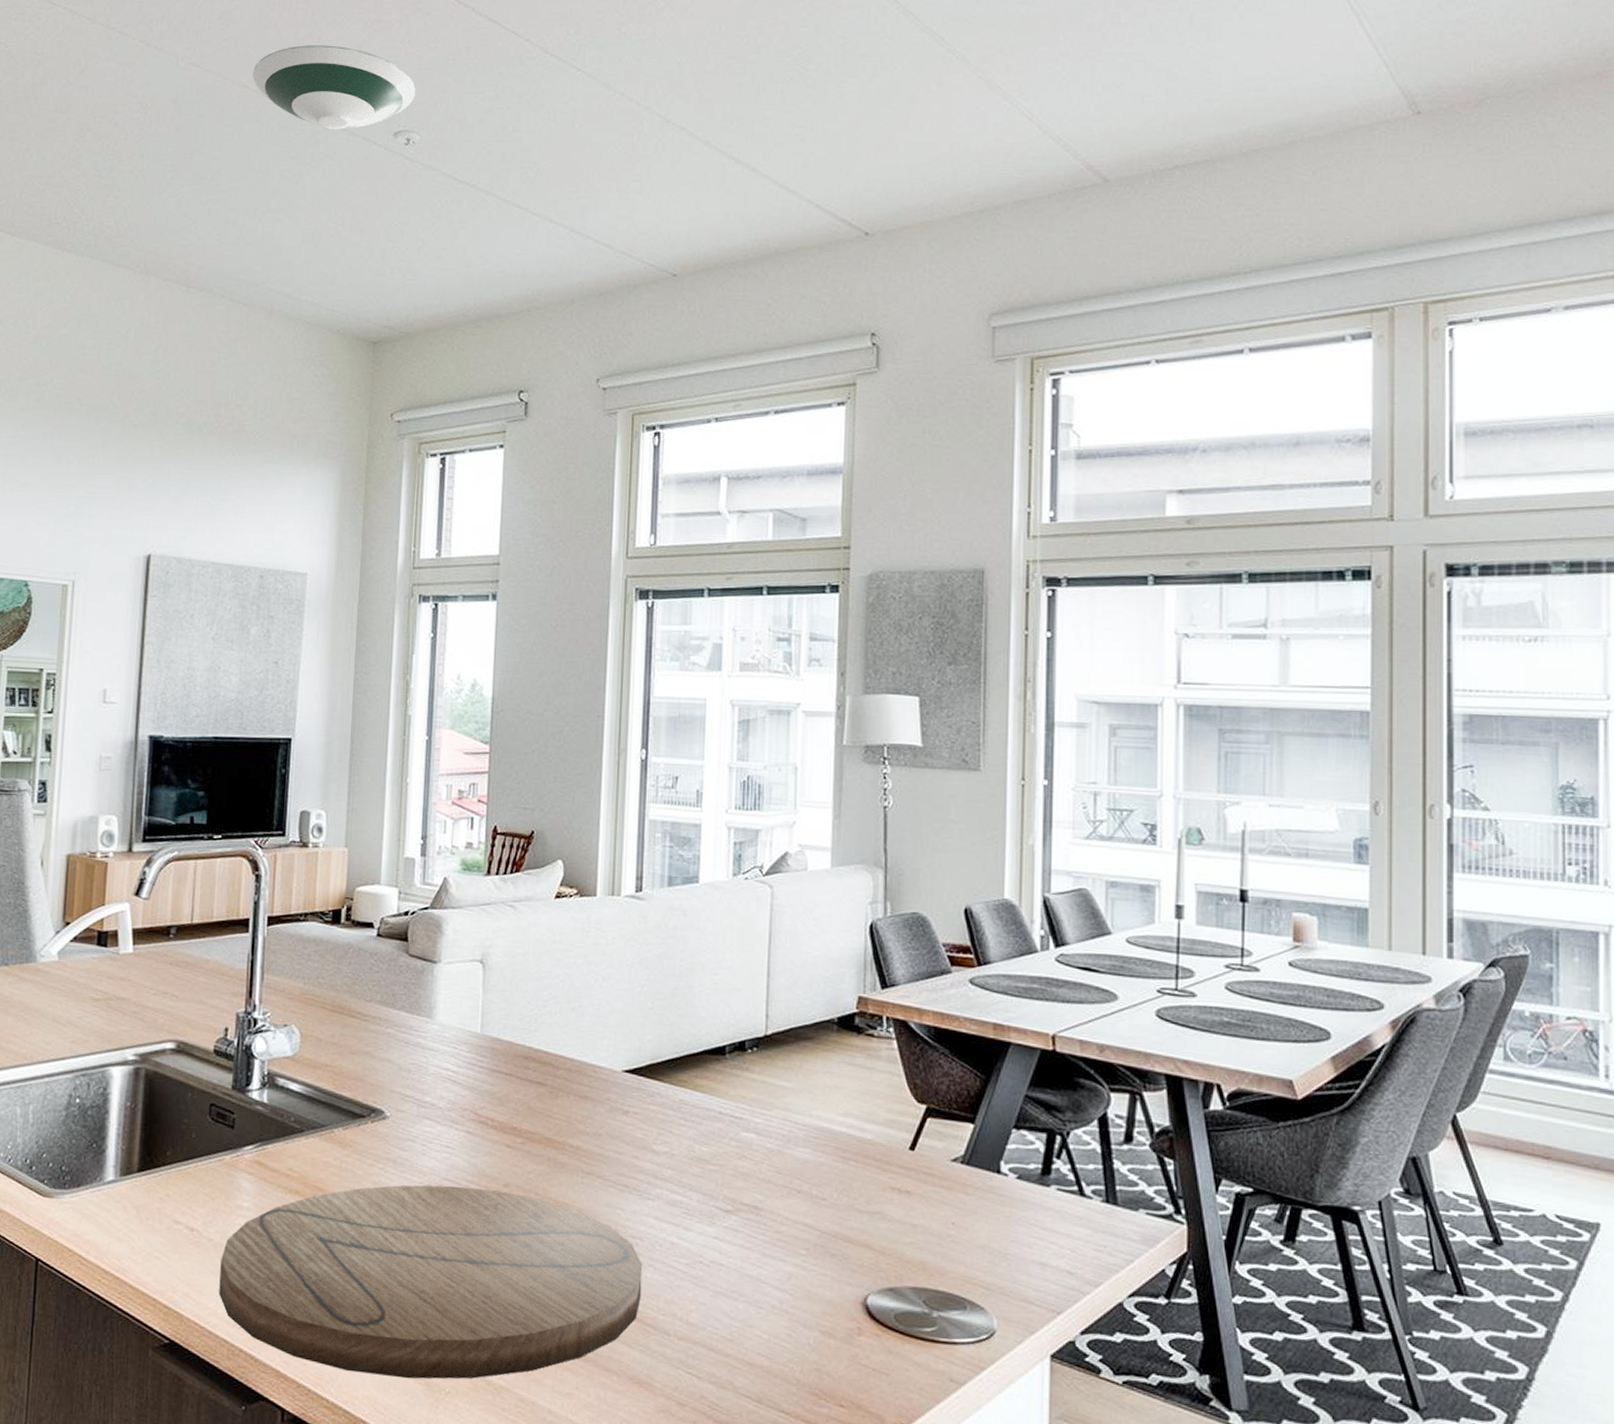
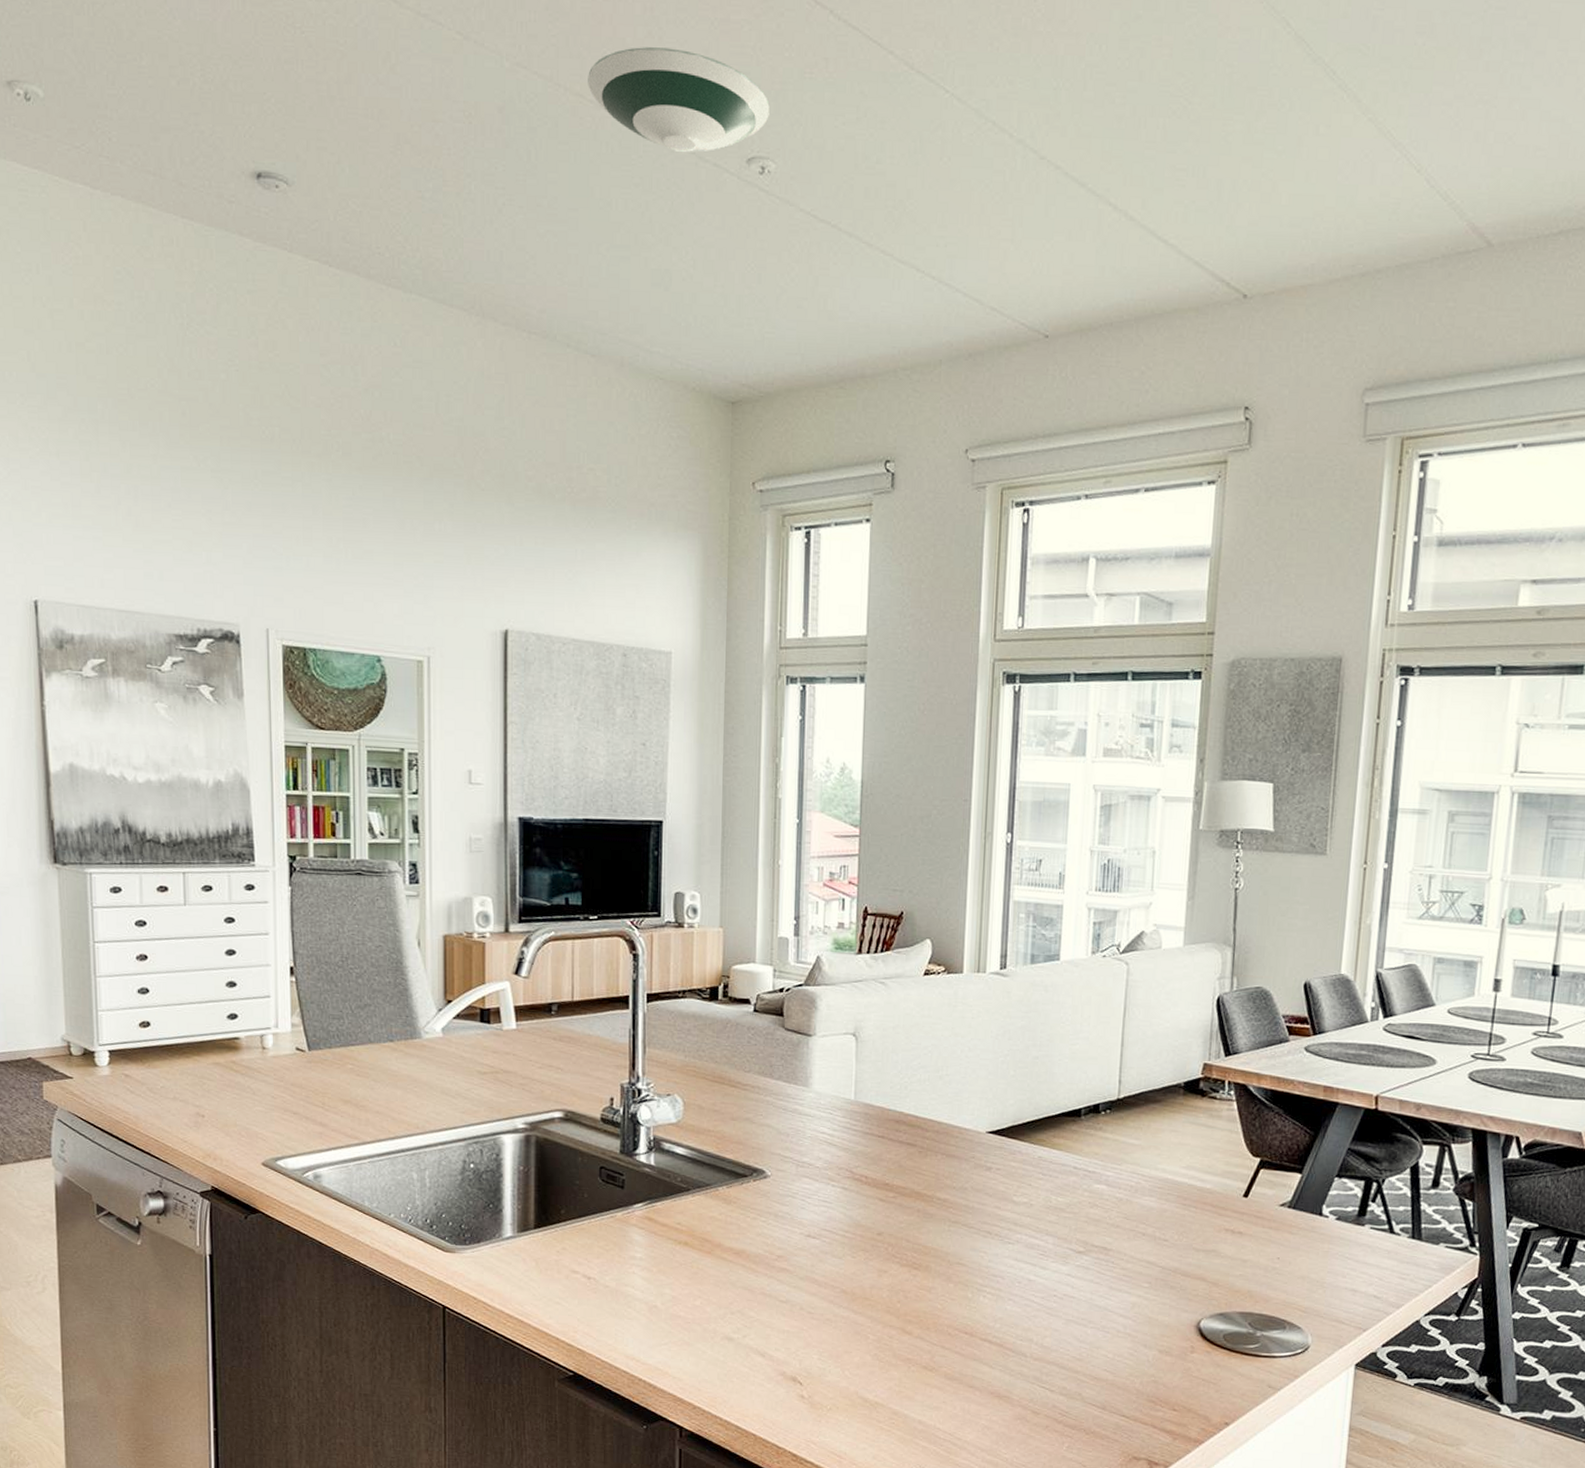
cutting board: present [219,1185,643,1379] -> none [617,1235,1003,1399]

